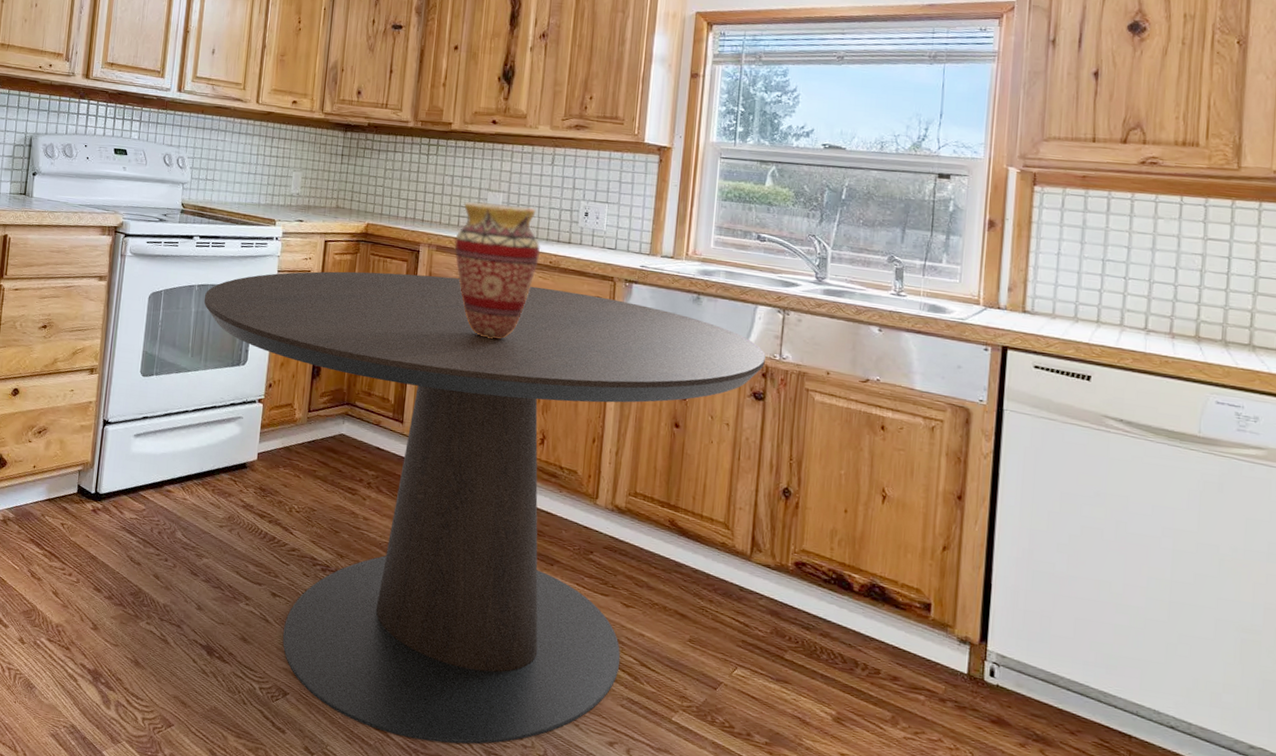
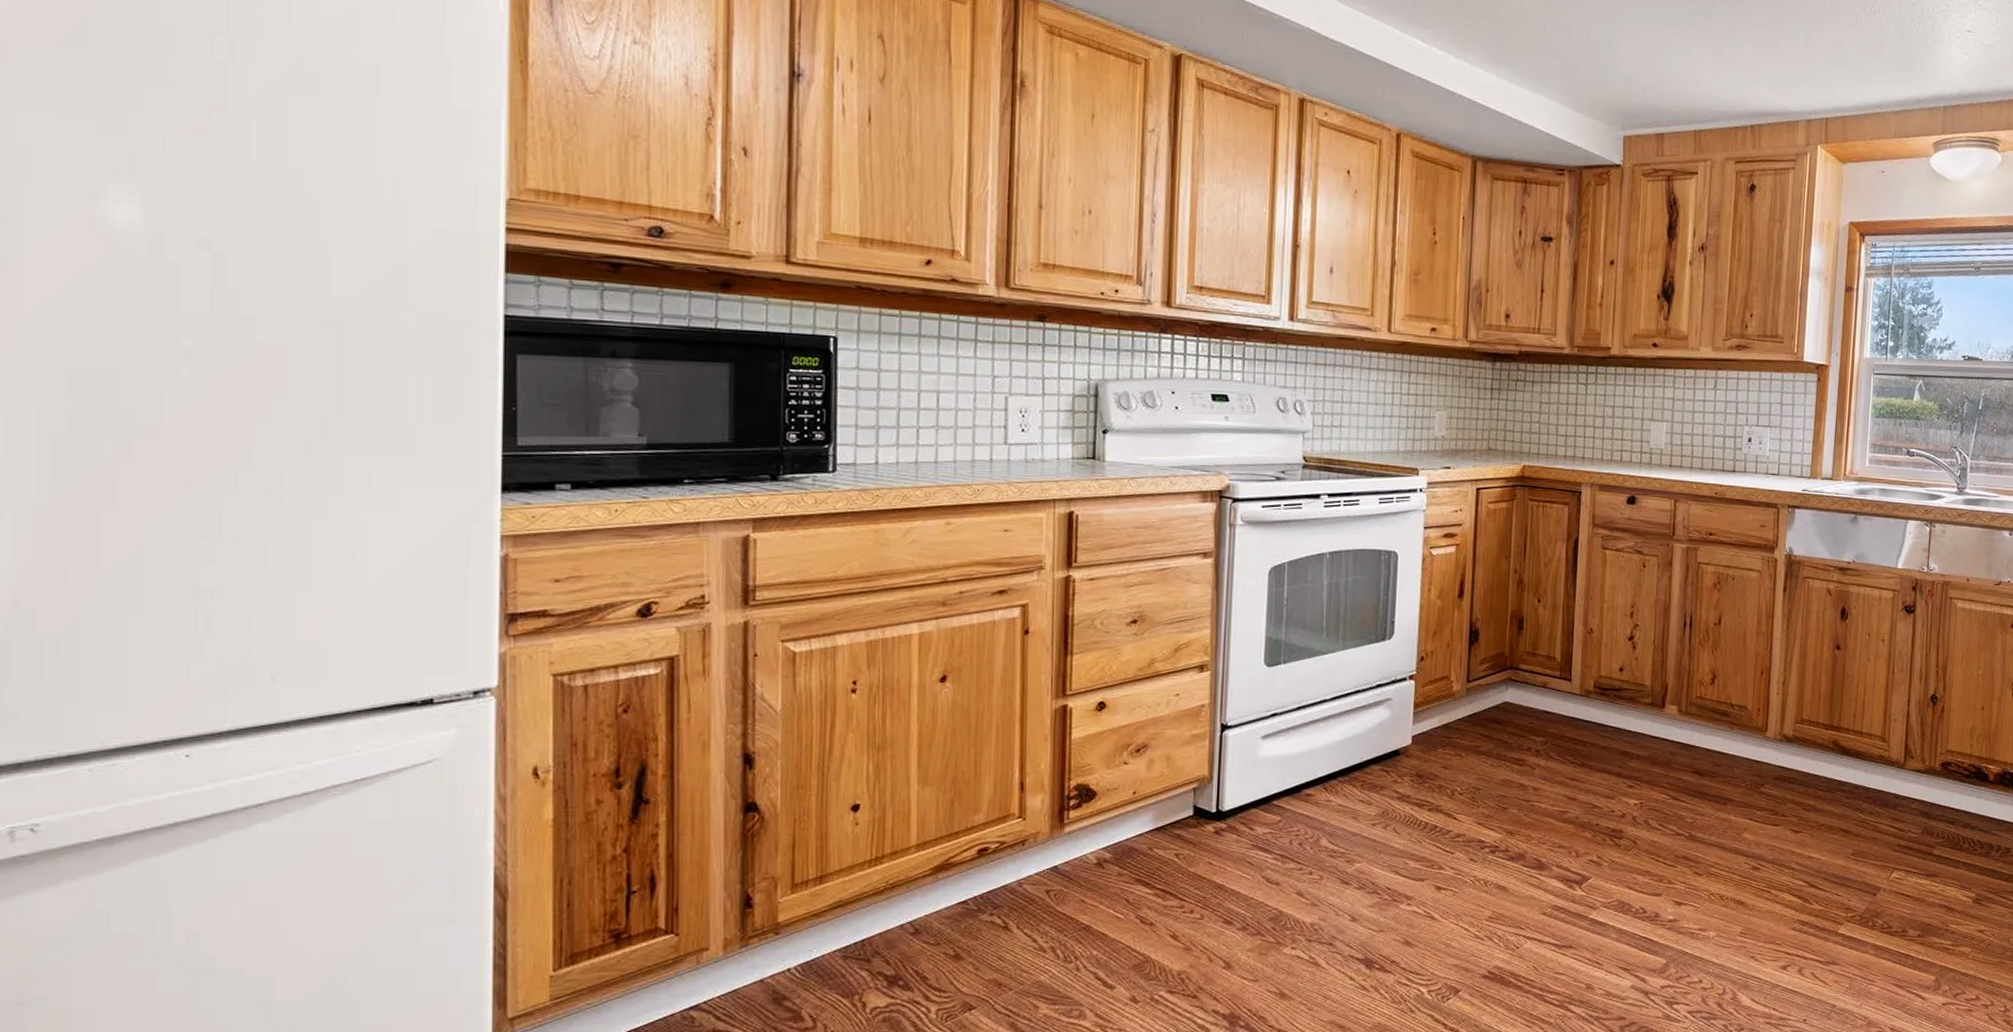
dining table: present [204,271,766,744] -> none [1337,517,1915,1008]
vase: present [454,201,541,339] -> none [1618,433,1706,580]

